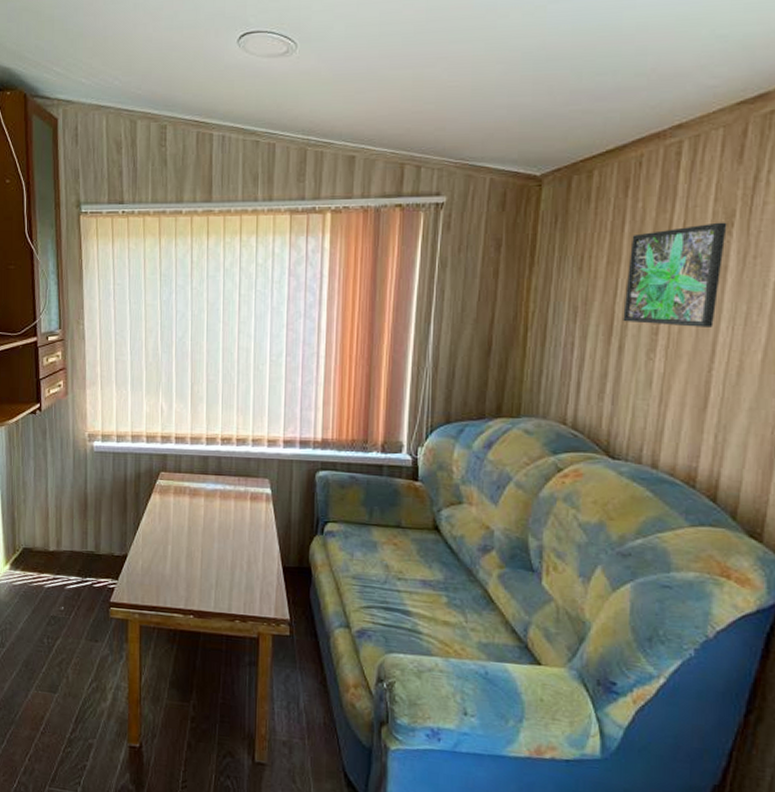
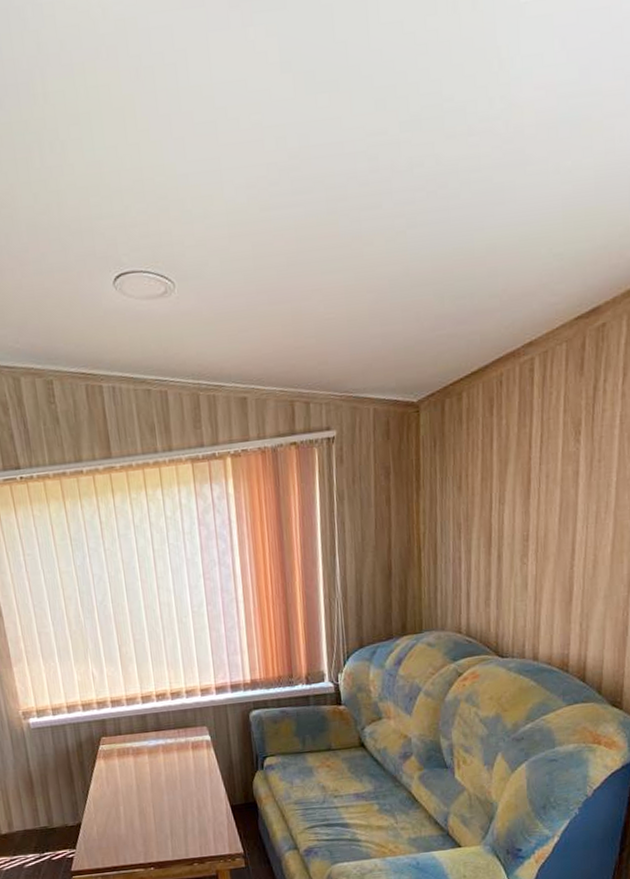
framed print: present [623,222,727,327] -> none [498,431,576,533]

